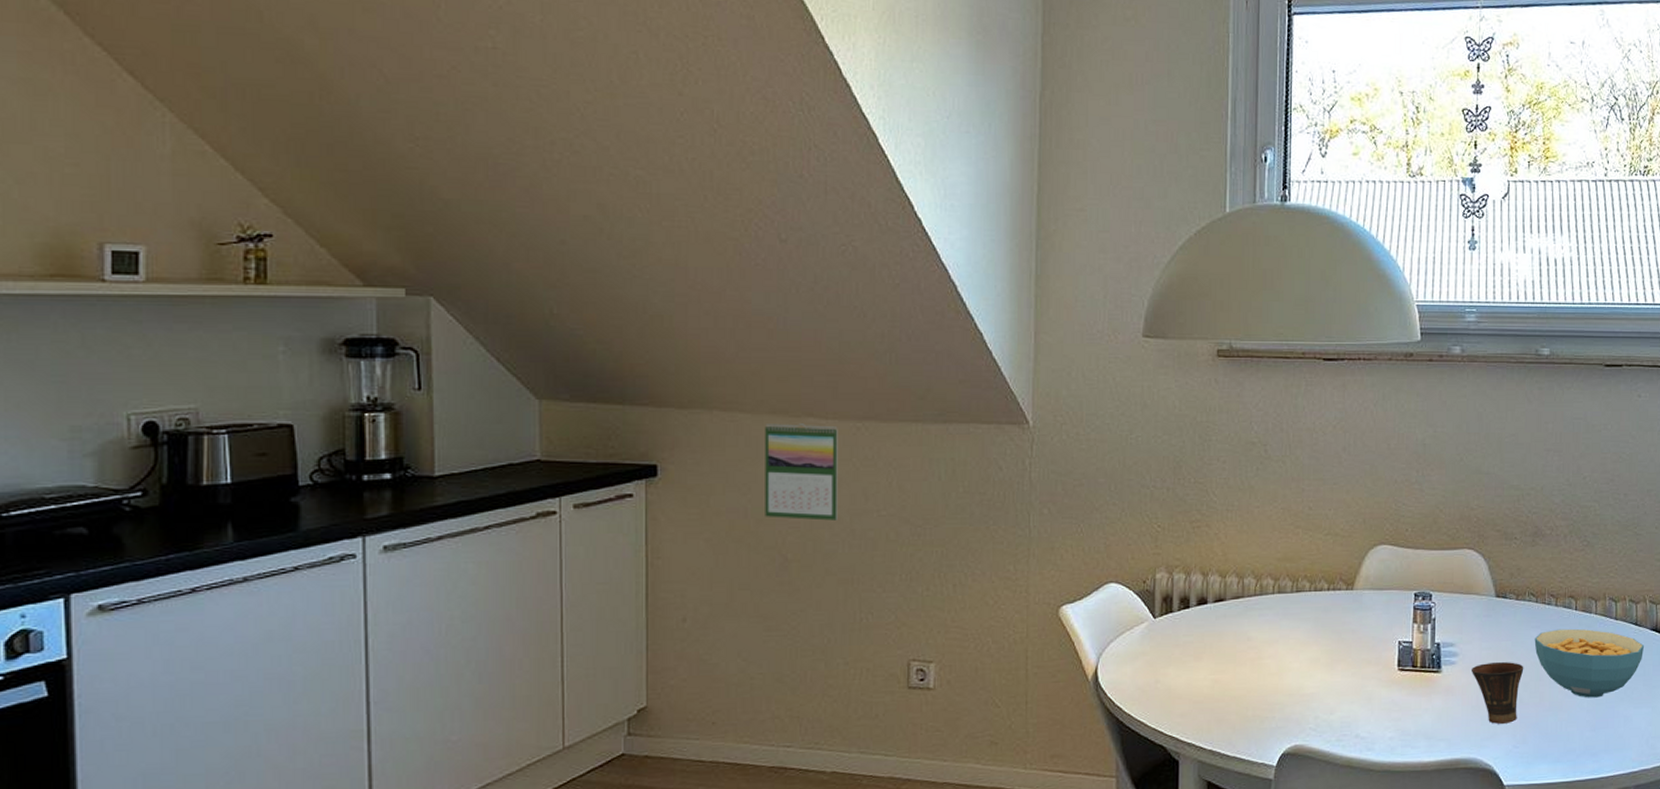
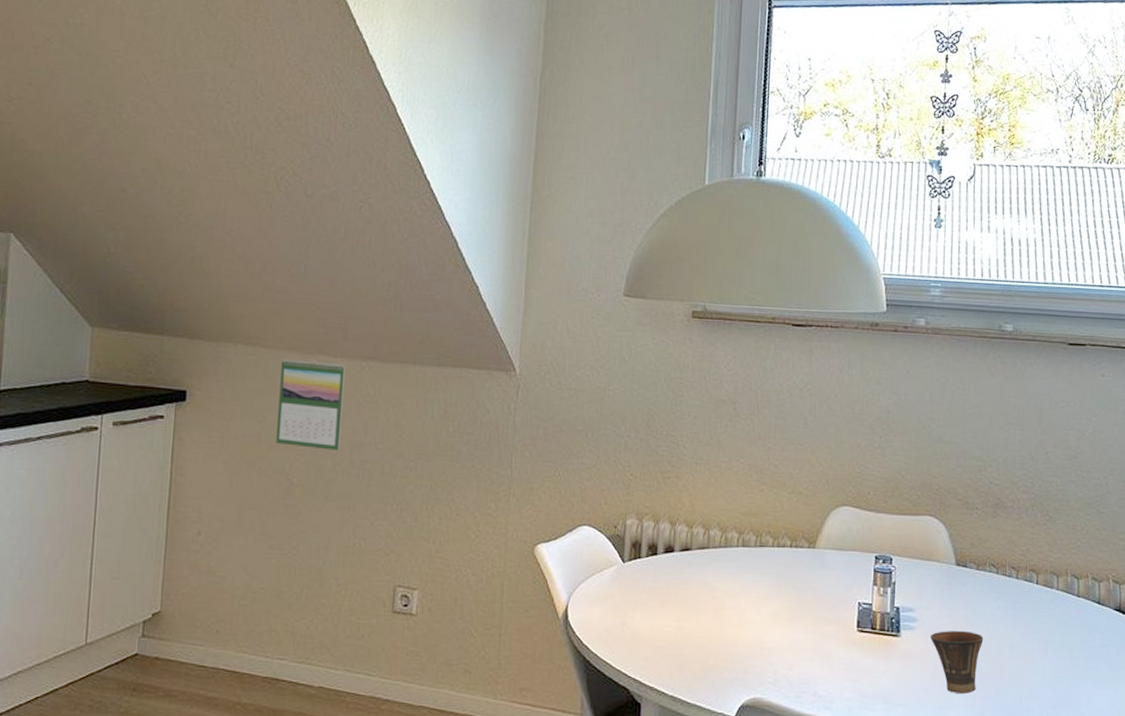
cereal bowl: present [1534,628,1645,698] -> none [994,602,1108,675]

